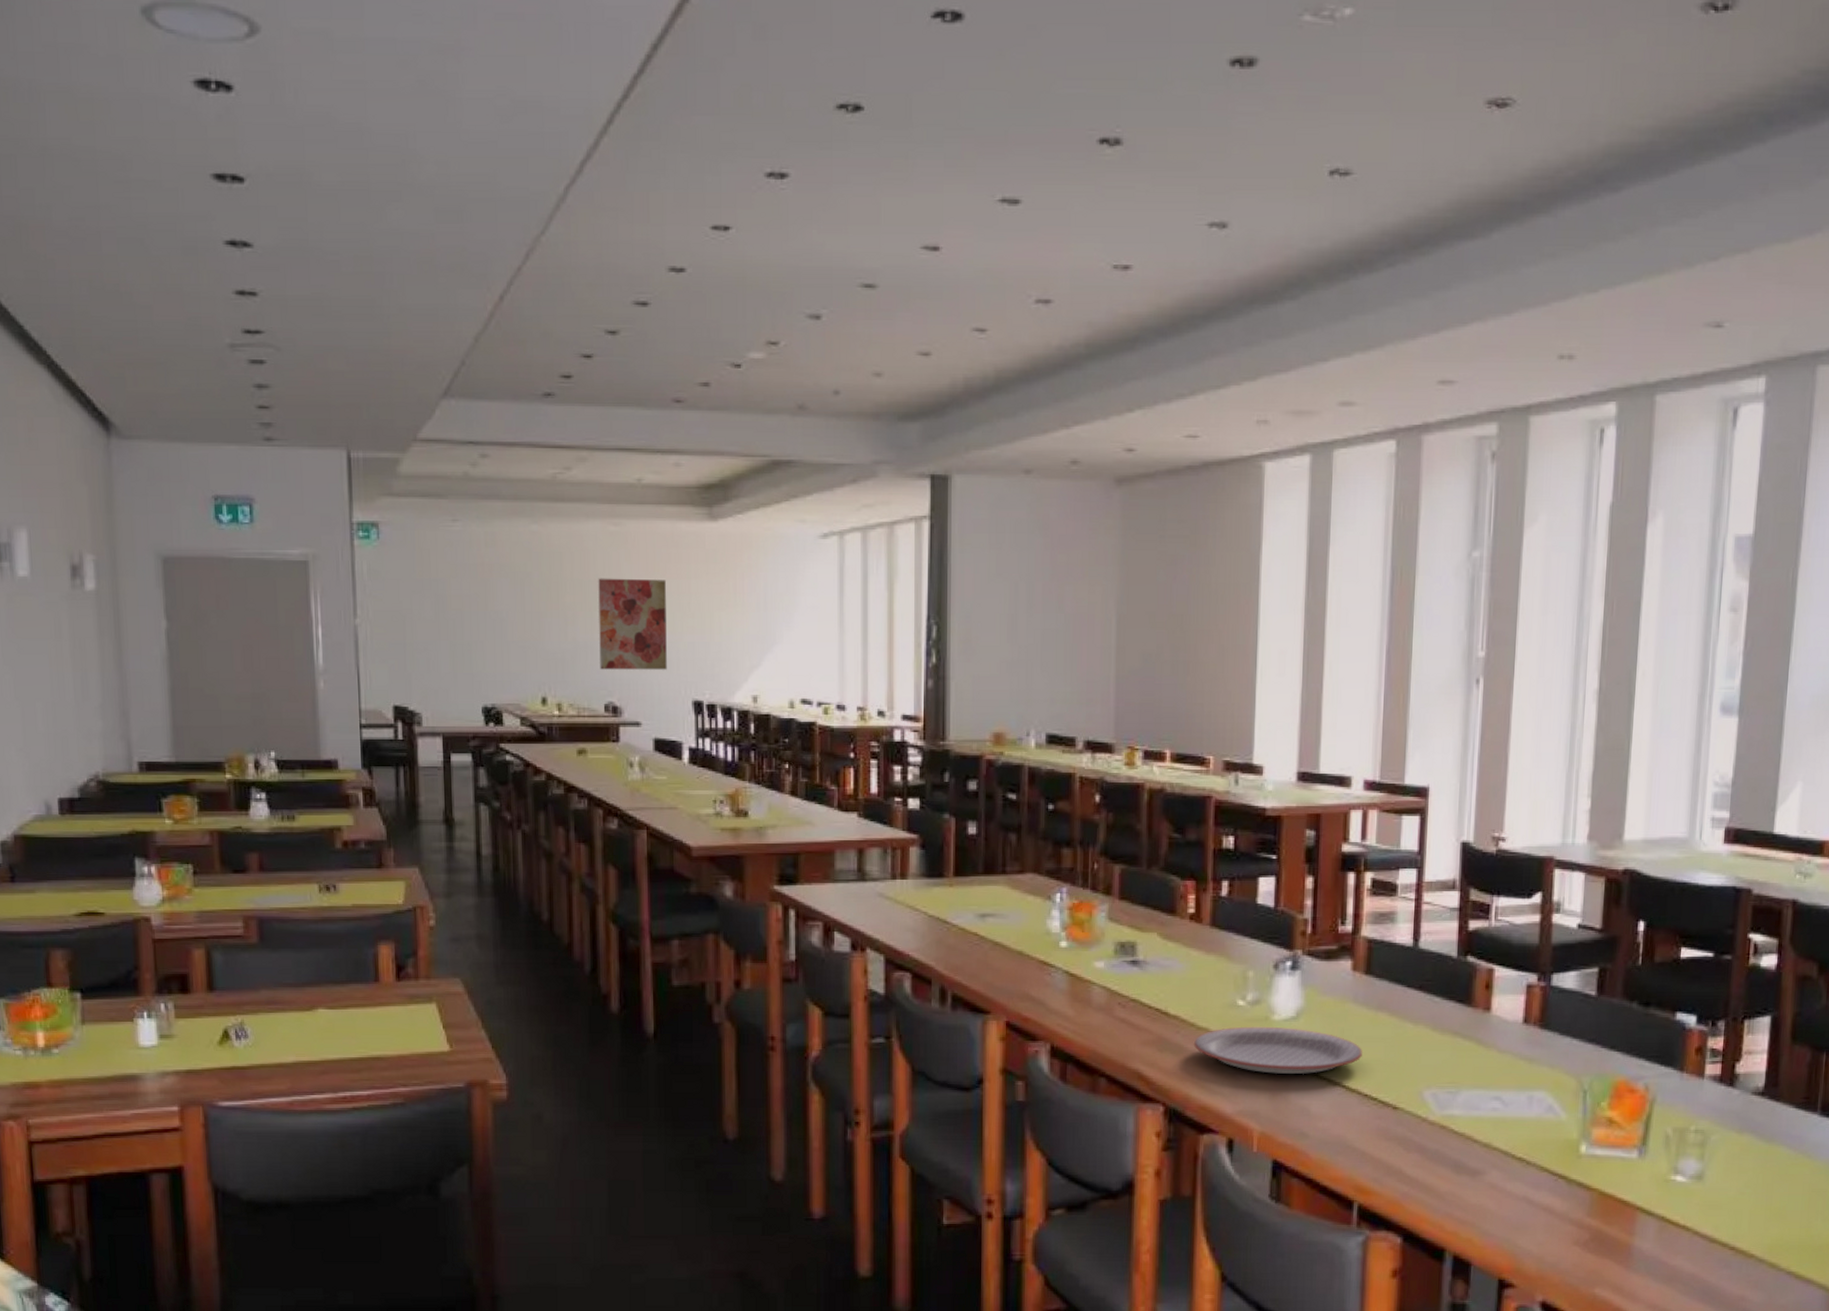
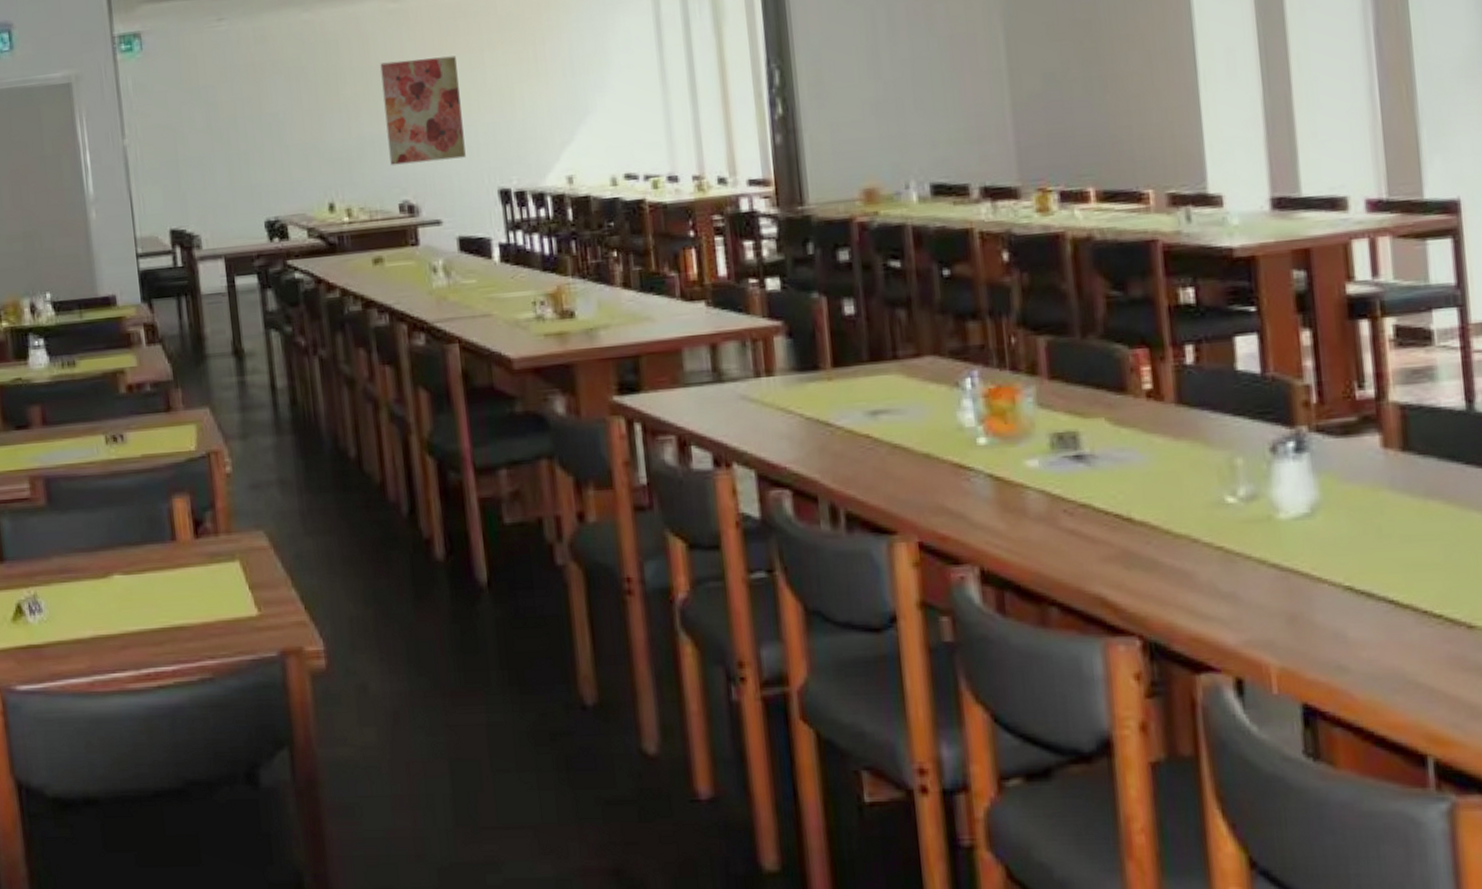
plate: present [1193,1026,1363,1075] -> none [1171,527,1414,590]

